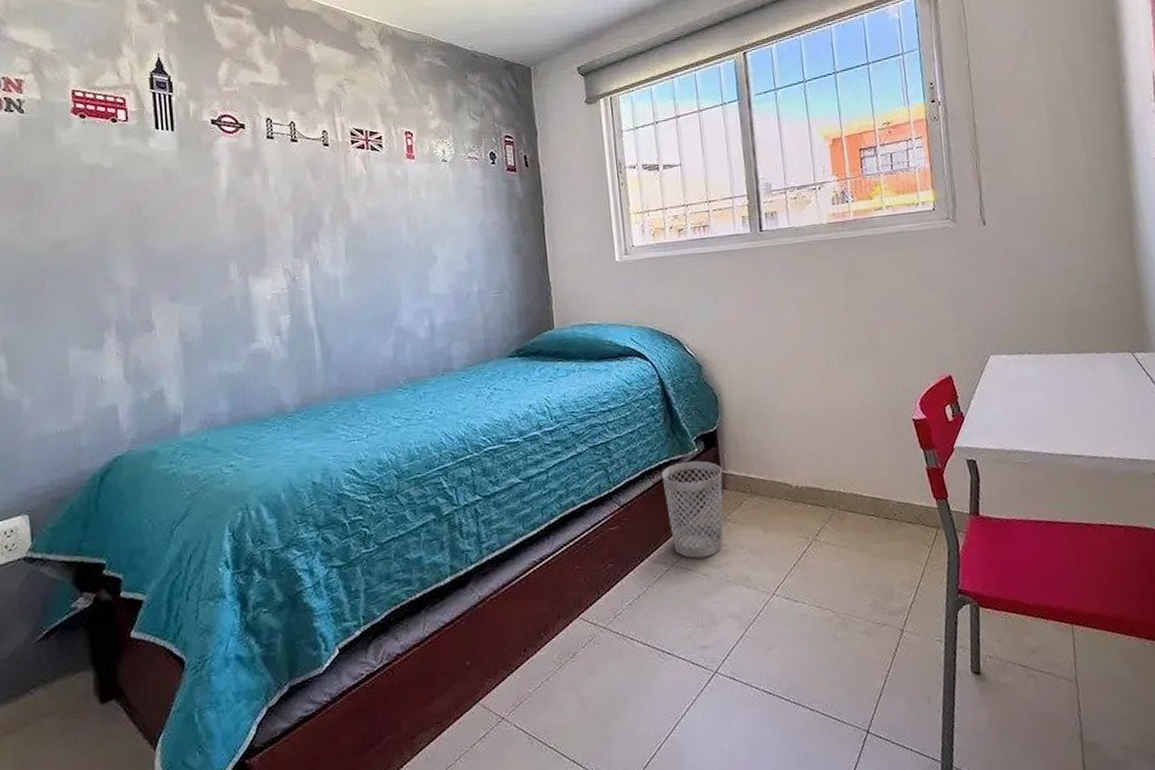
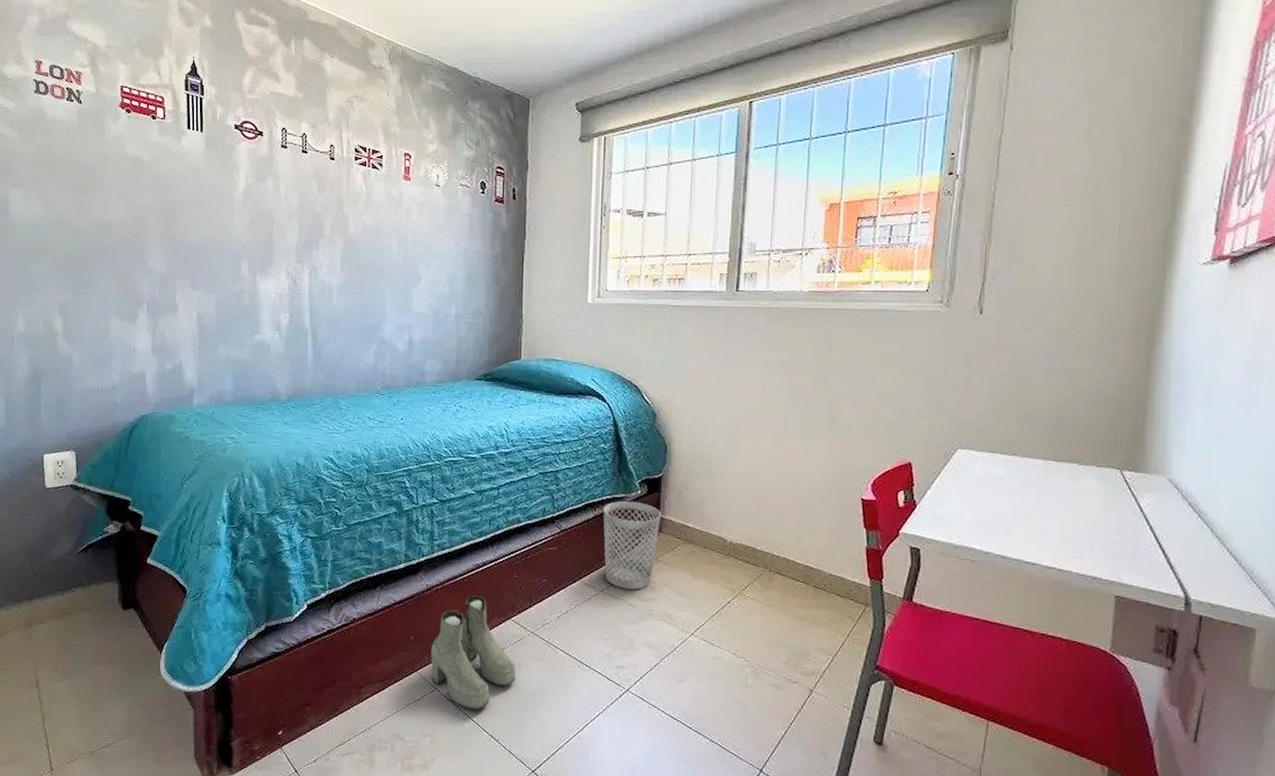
boots: none [491,597,593,735] -> present [430,596,516,710]

